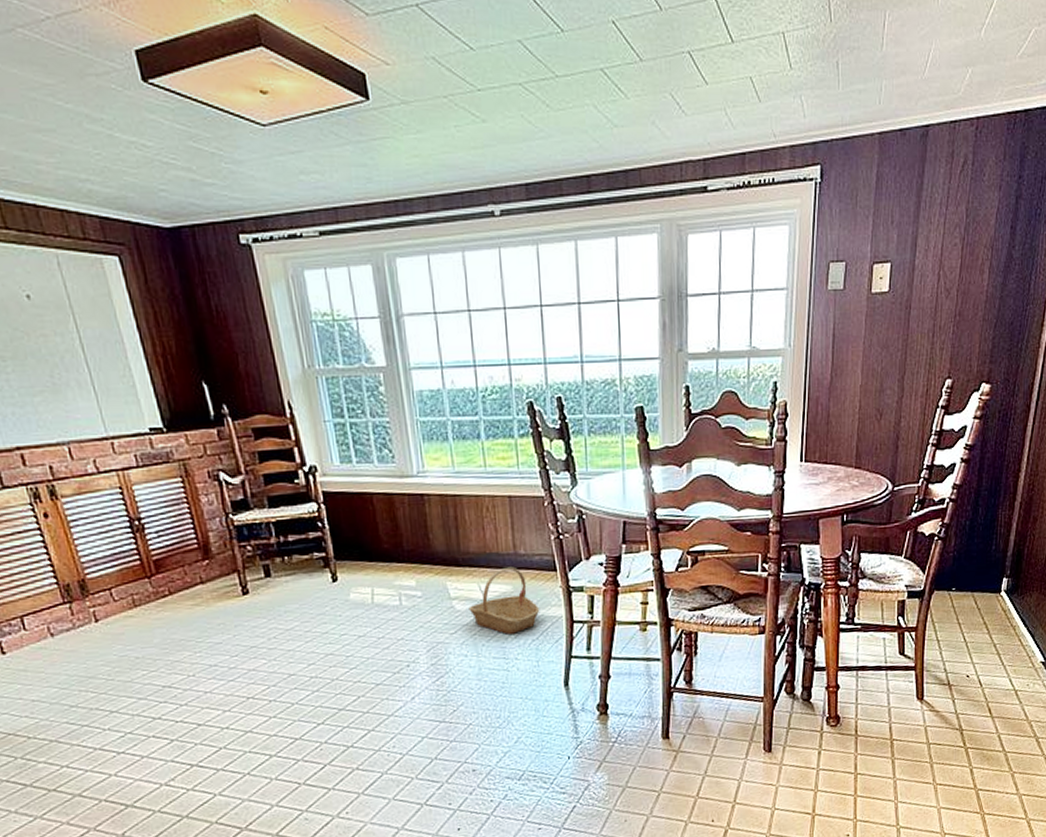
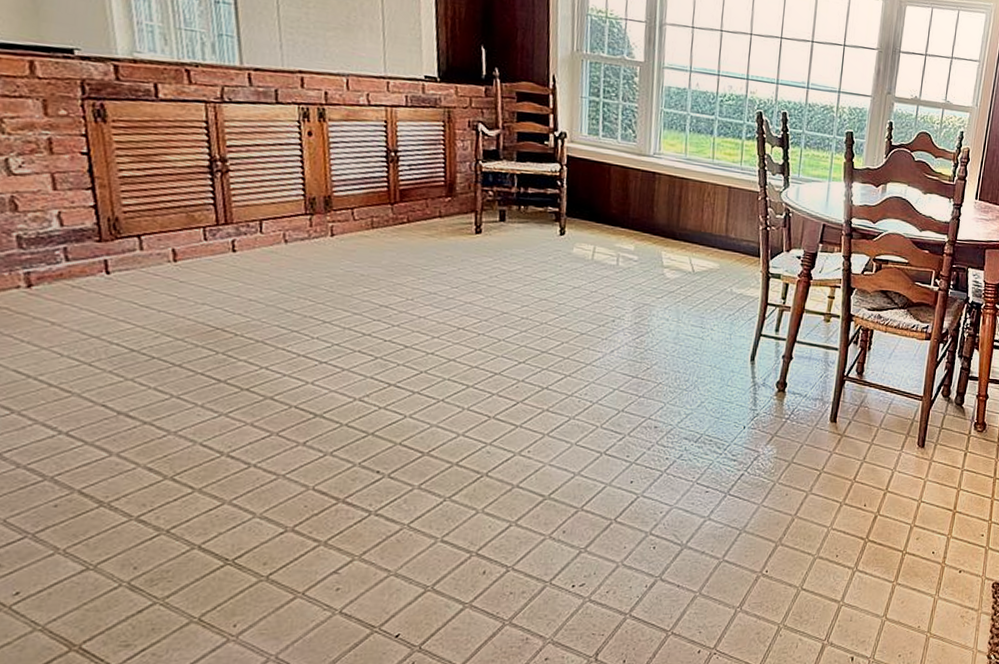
basket: present [468,567,540,634] -> none [677,247,740,307]

